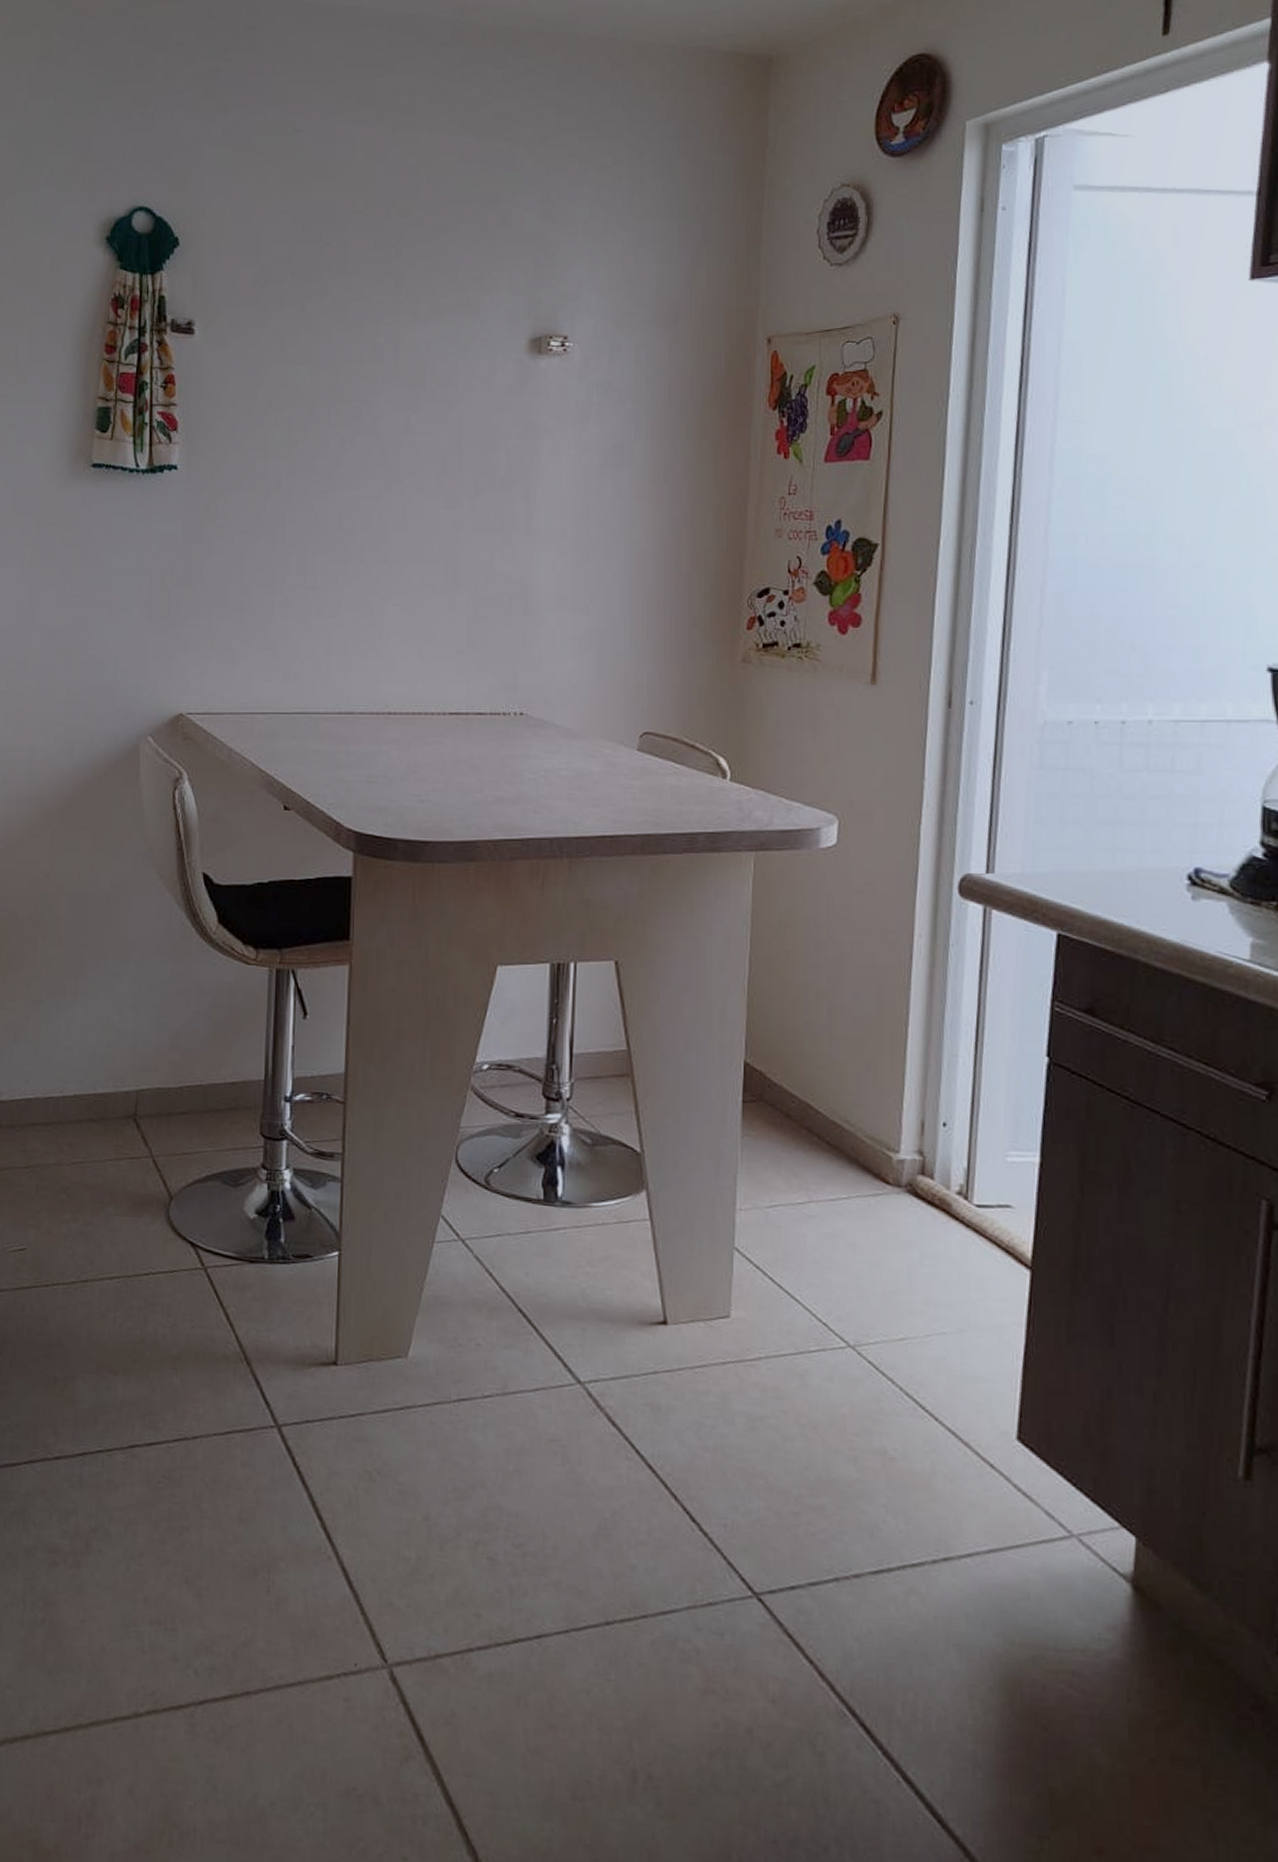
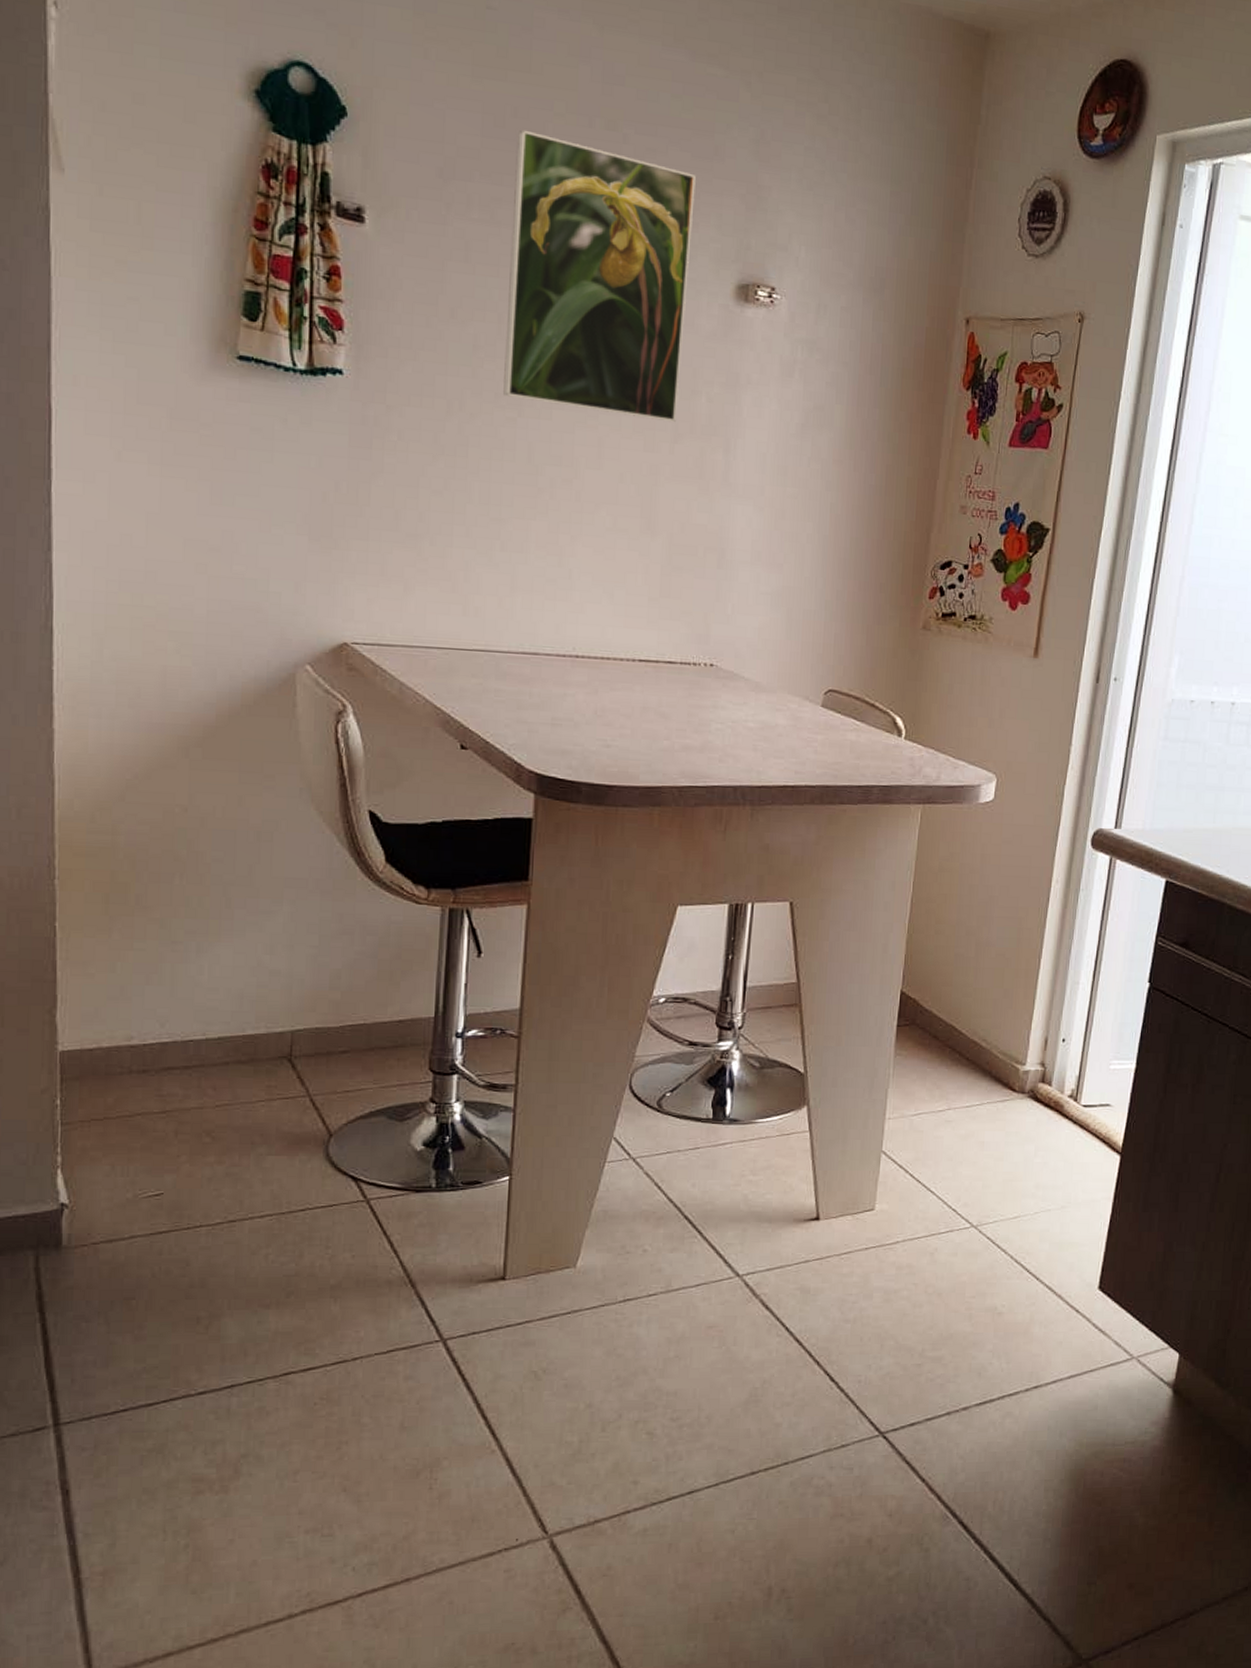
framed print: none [316,230,486,478] -> present [503,129,696,423]

